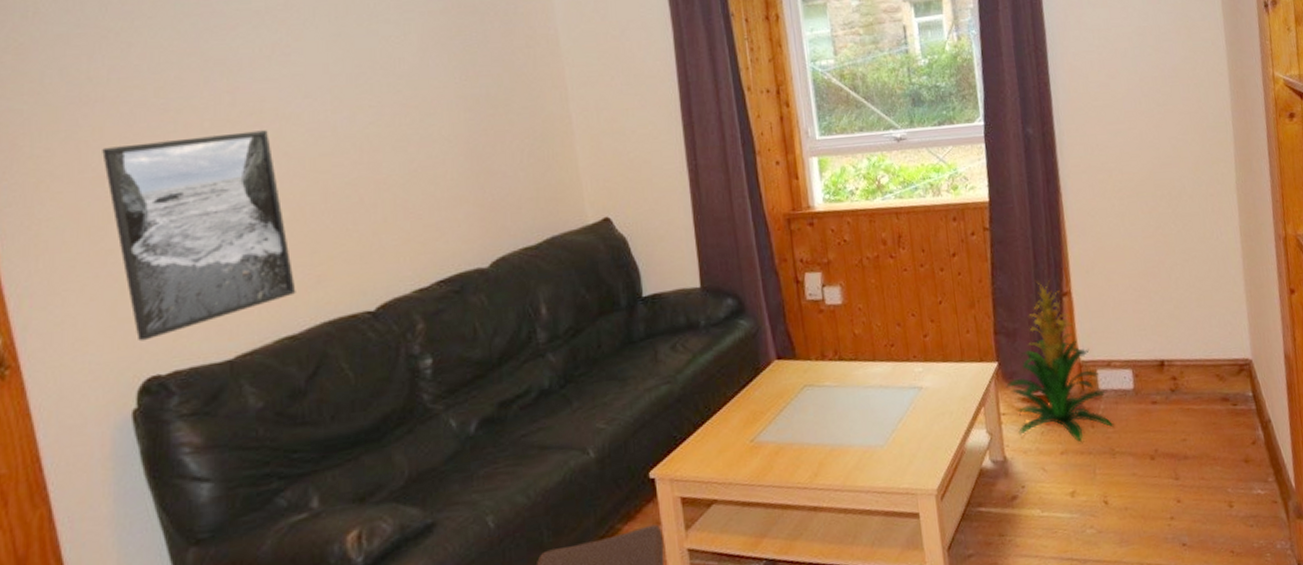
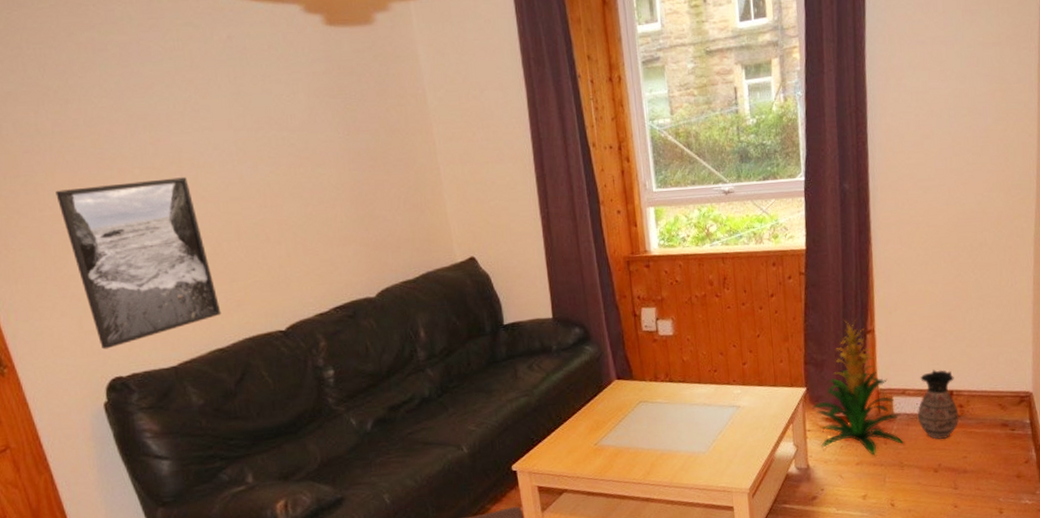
ceramic jug: none [1125,336,1173,420] -> present [917,369,959,439]

